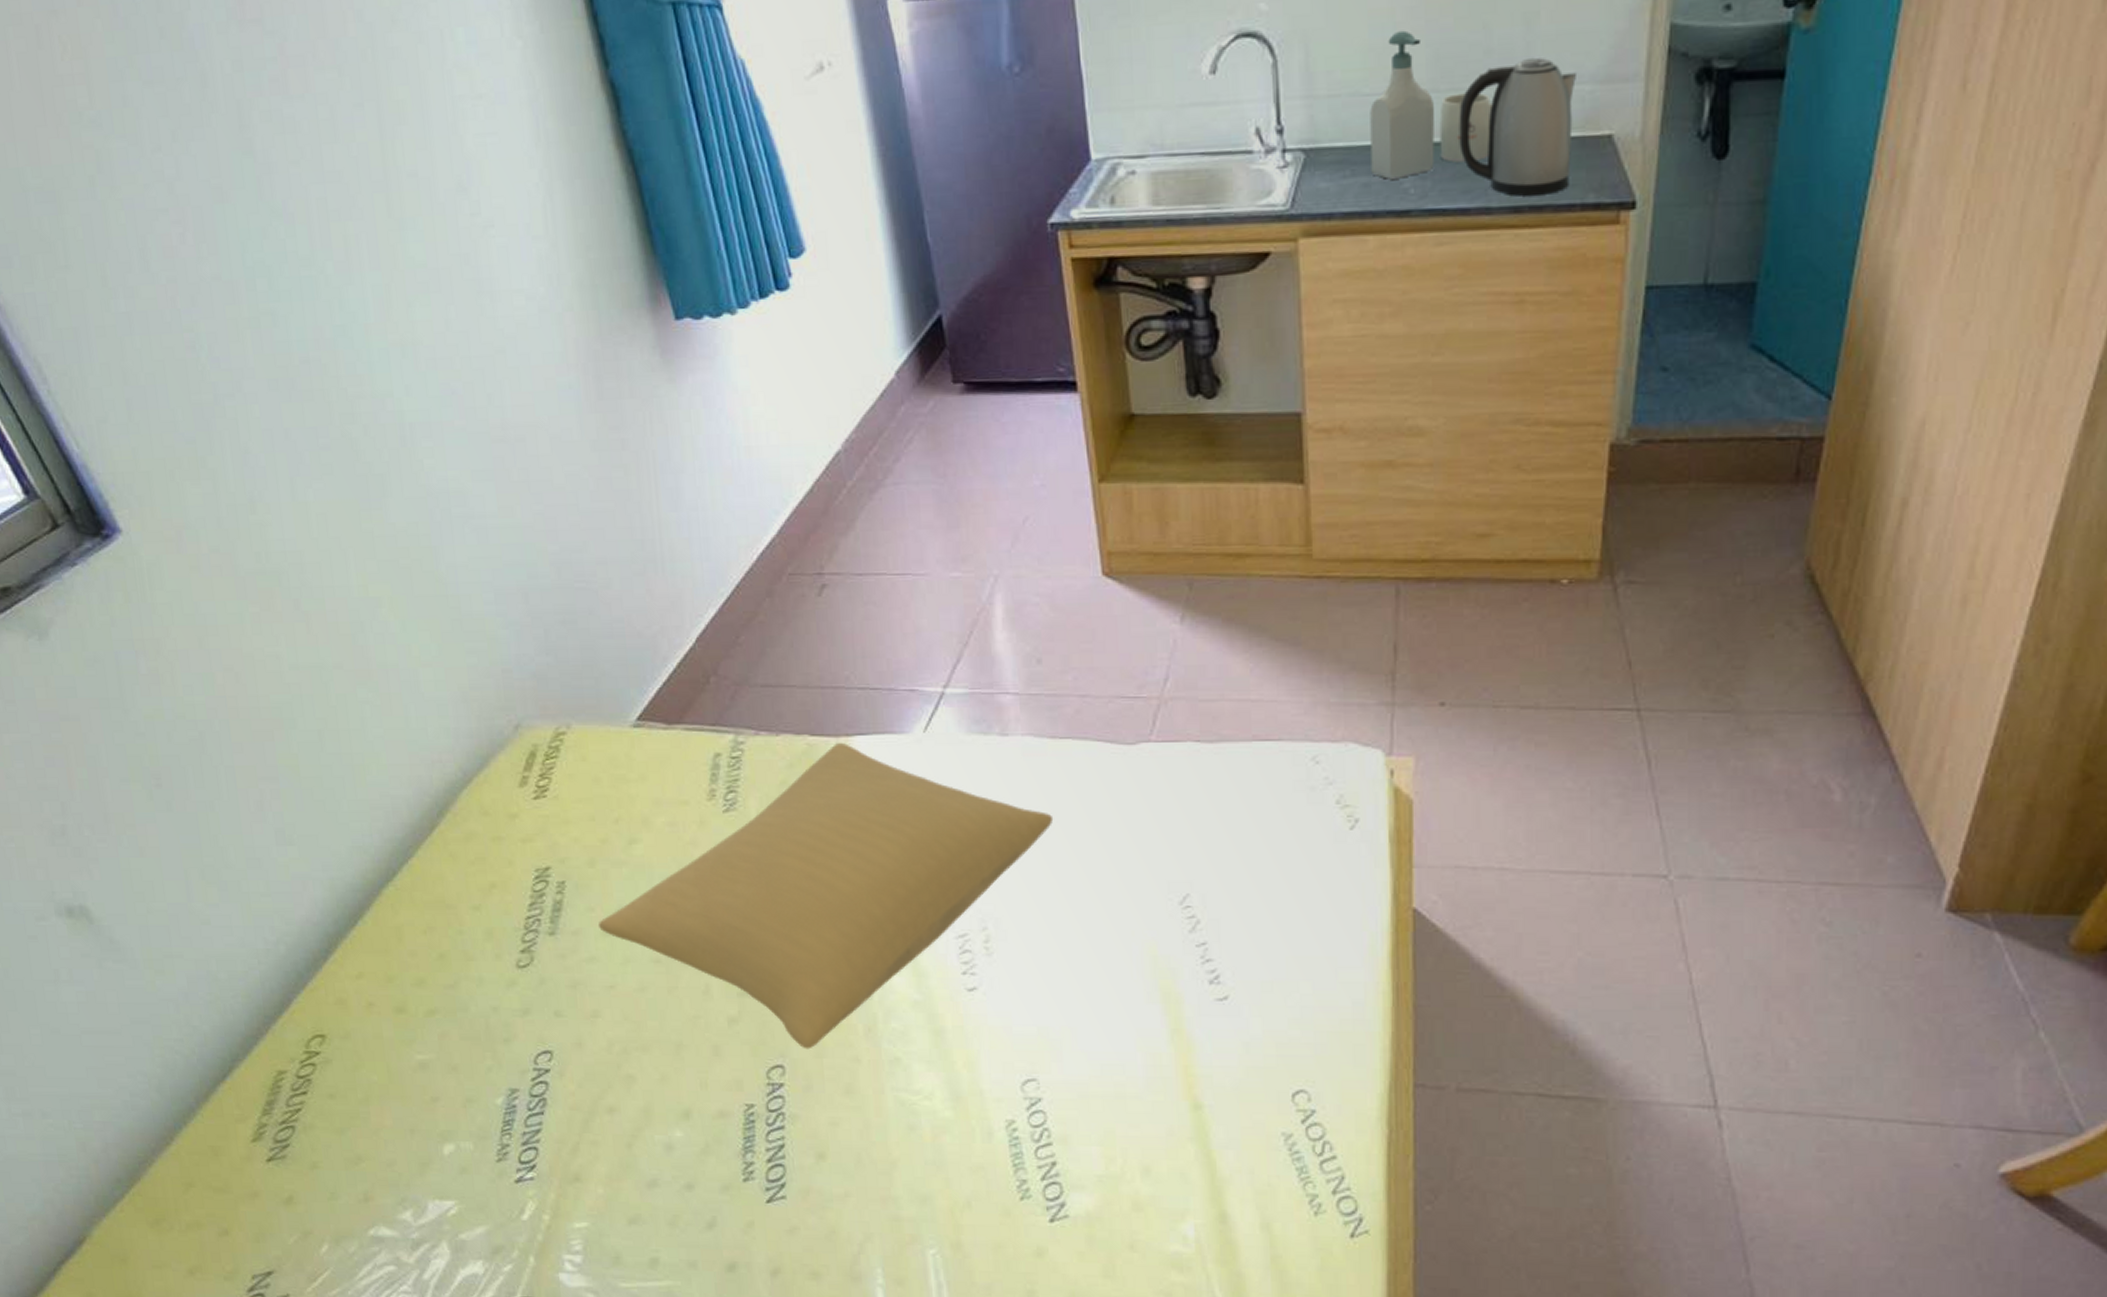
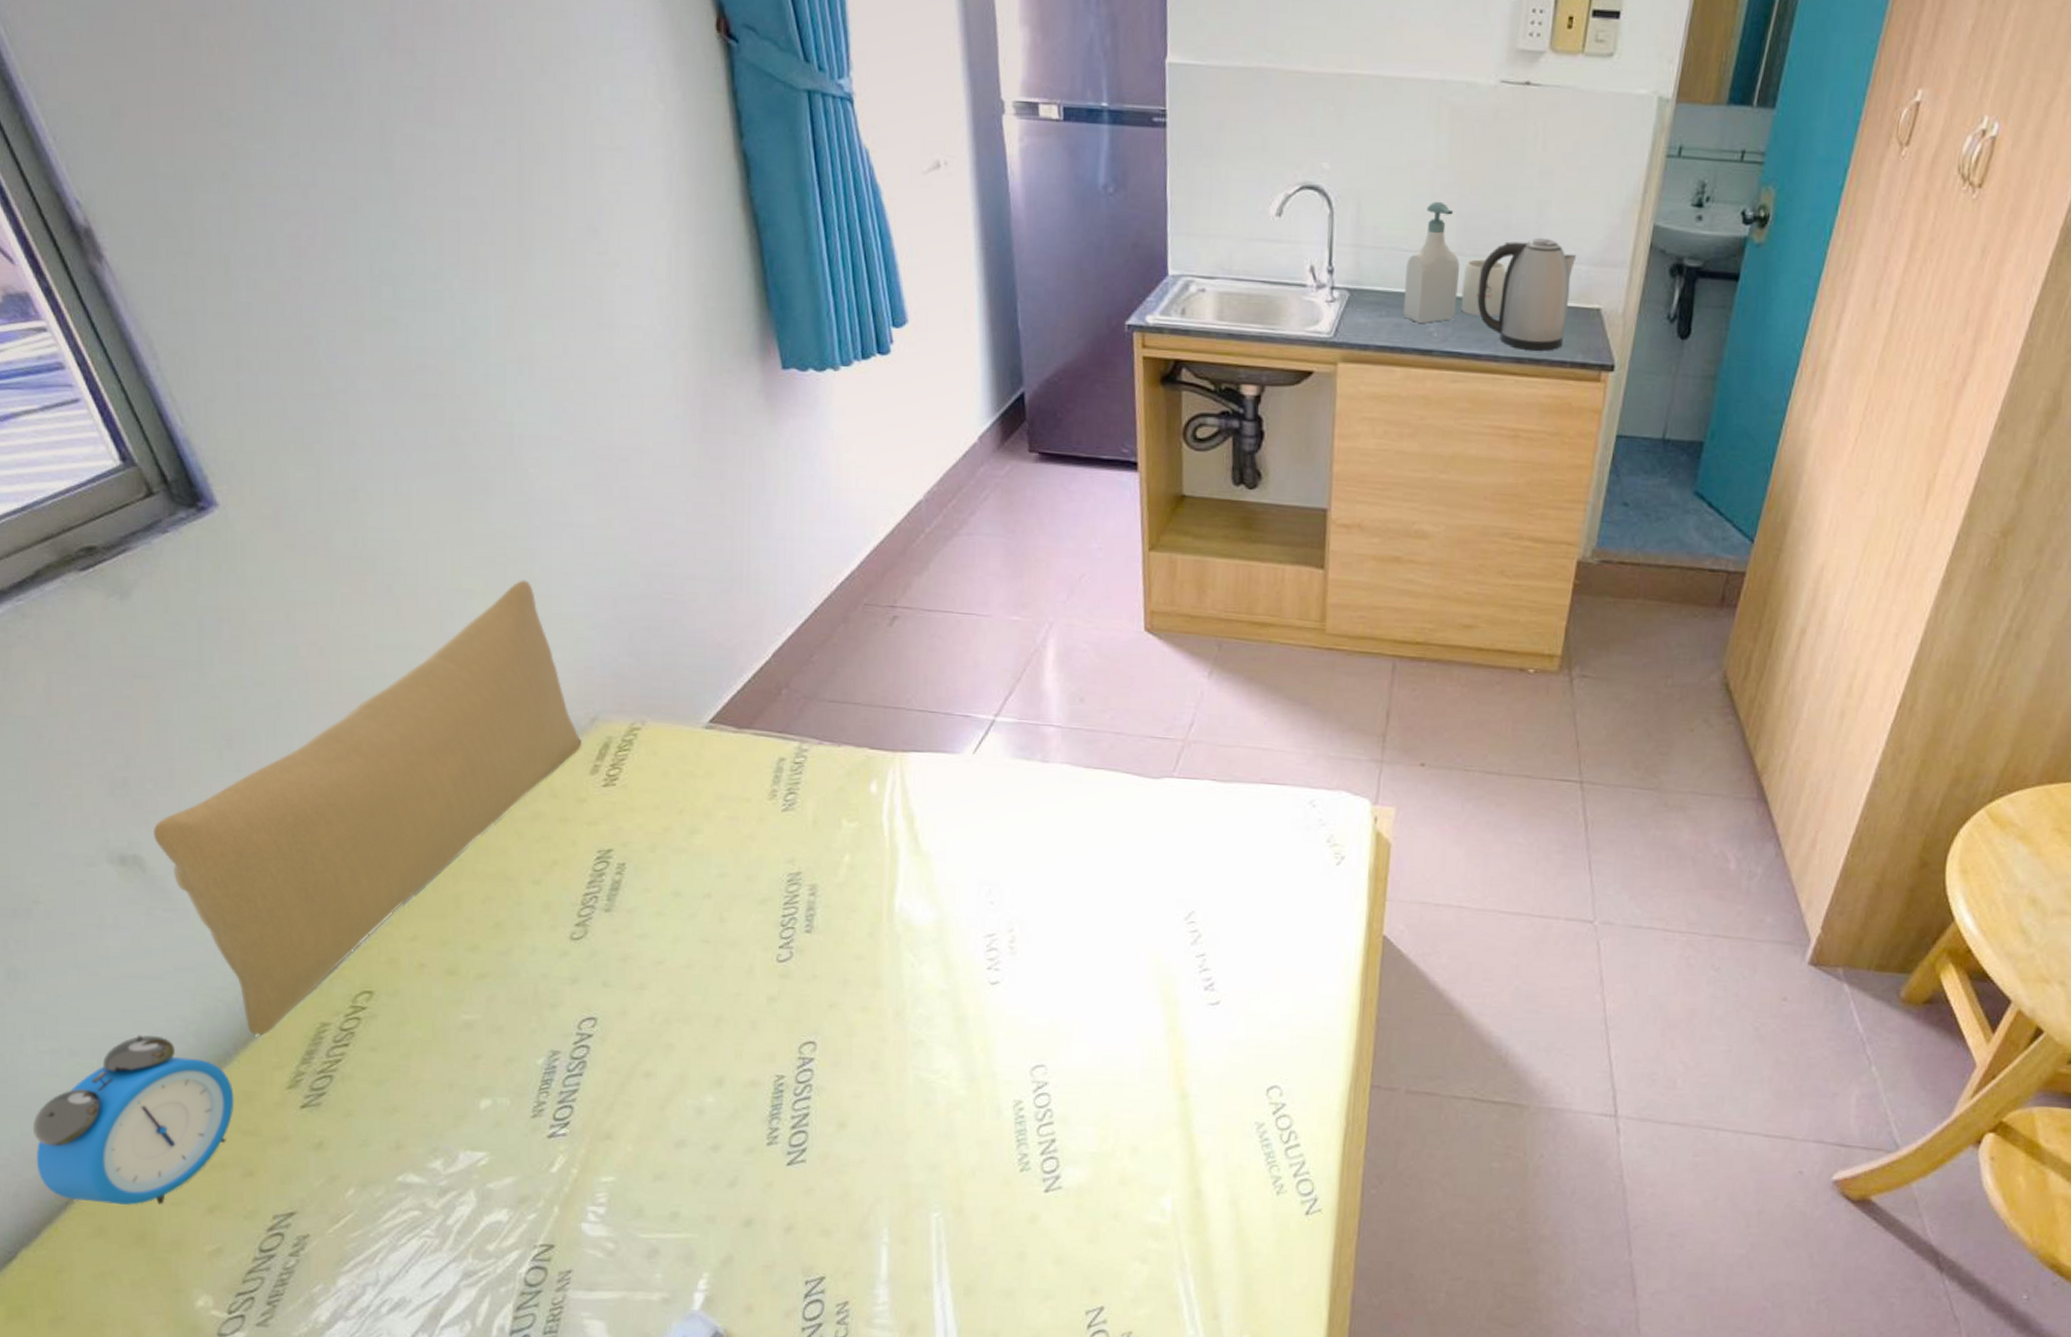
alarm clock: none [14,1092,203,1270] -> present [32,1035,235,1205]
pillow: none [95,581,507,1087] -> present [154,580,581,1036]
pillow: present [599,743,1054,1049] -> none [654,757,1082,1029]

